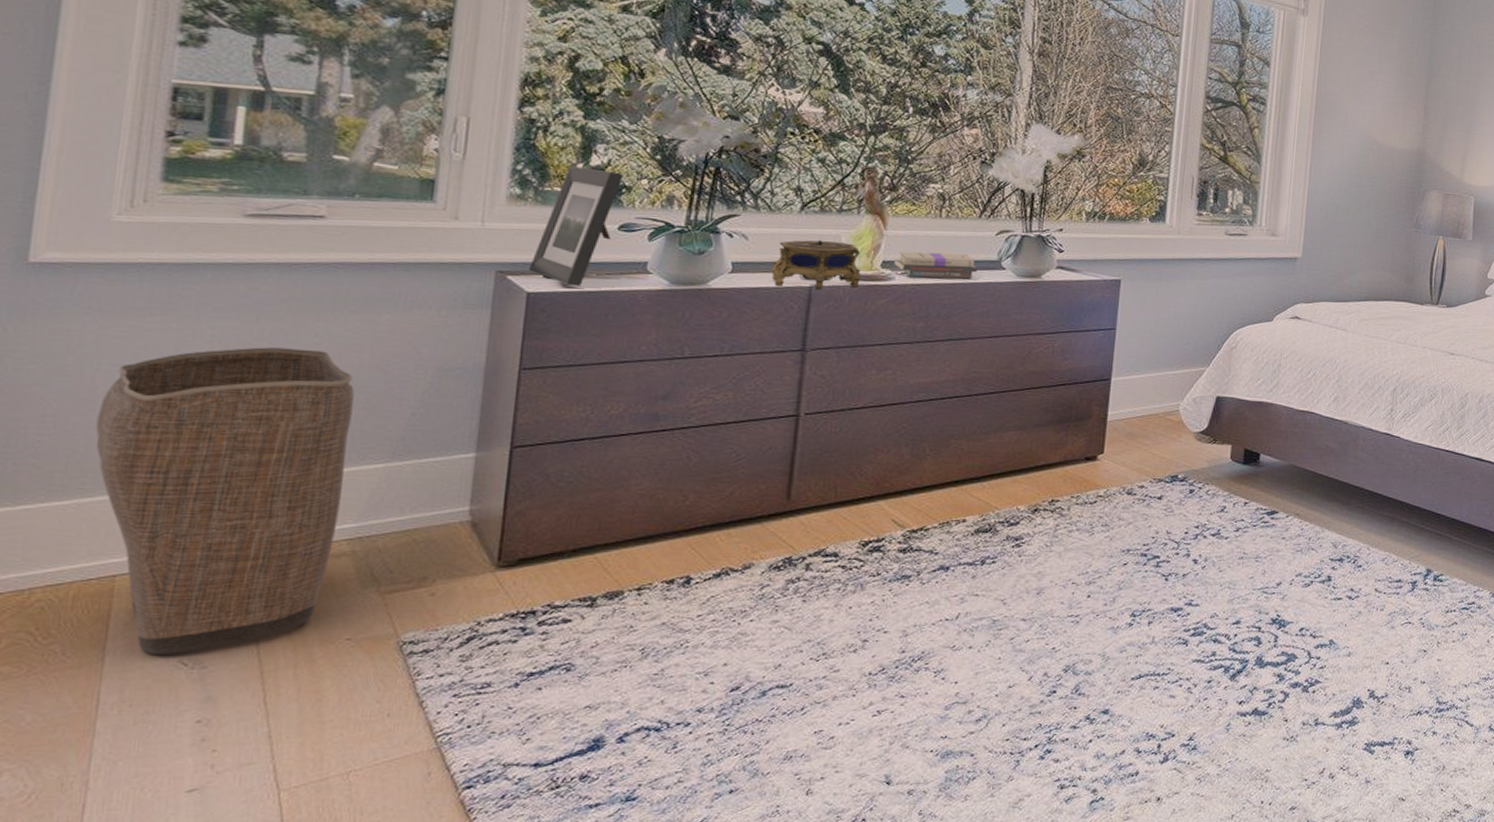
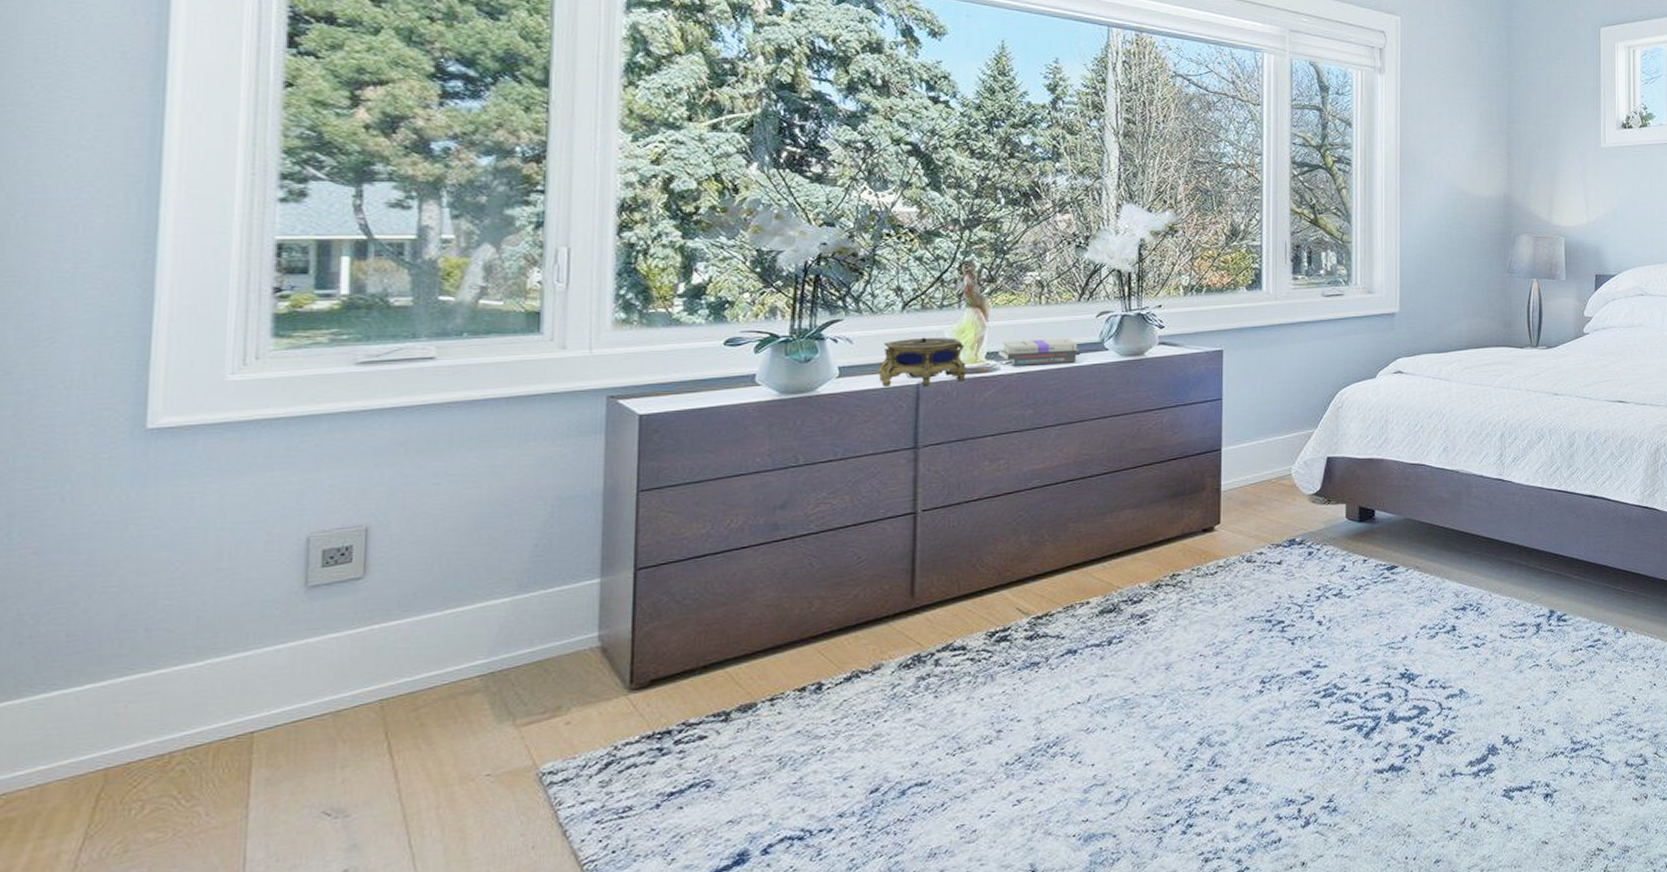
laundry basket: present [95,347,355,655] -> none [224,490,476,808]
picture frame: present [529,165,624,286] -> none [640,285,726,405]

